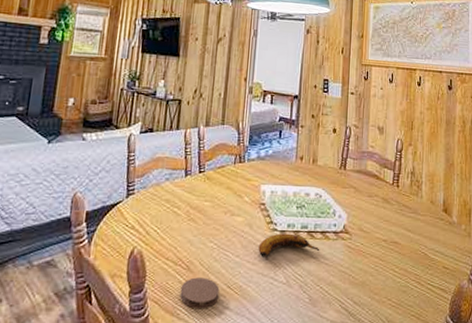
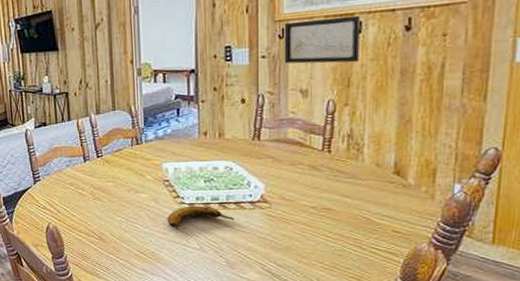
coaster: present [180,277,220,309] -> none [96,245,133,270]
wall art: none [367,68,420,110] -> present [284,15,360,64]

